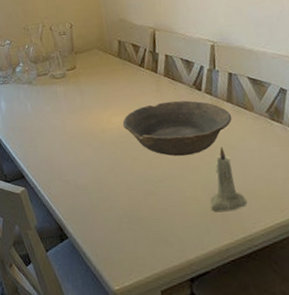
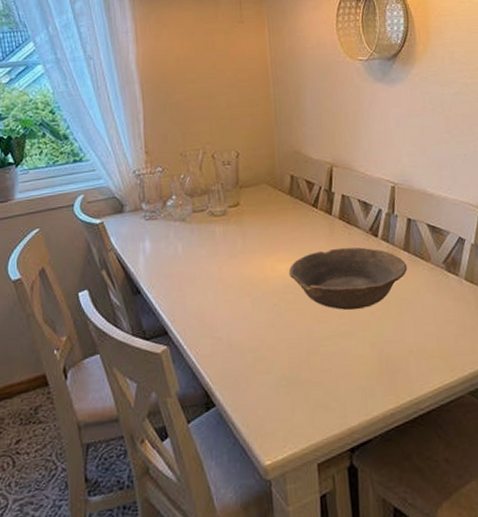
candle: present [210,147,247,212] -> none [378,300,416,373]

